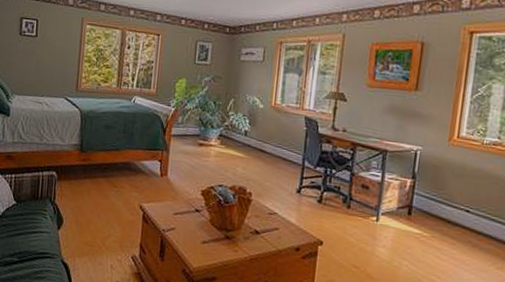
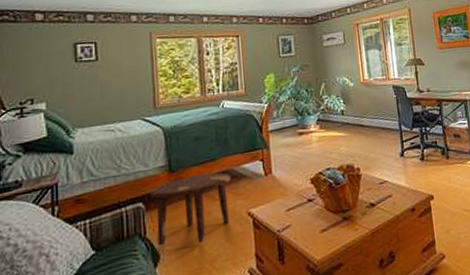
side table: none [62,159,131,221] -> present [149,172,232,246]

